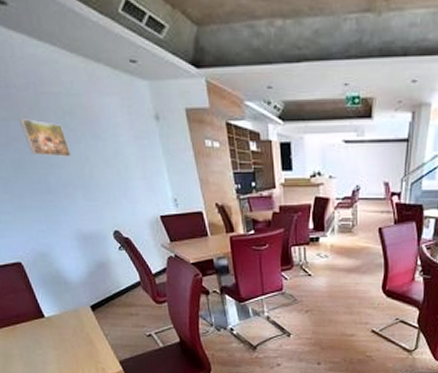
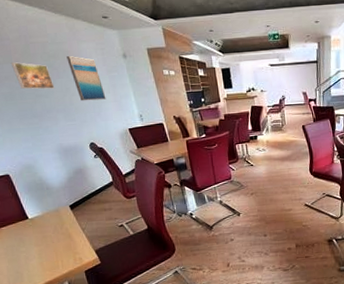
wall art: none [85,114,134,176] -> present [66,56,106,101]

